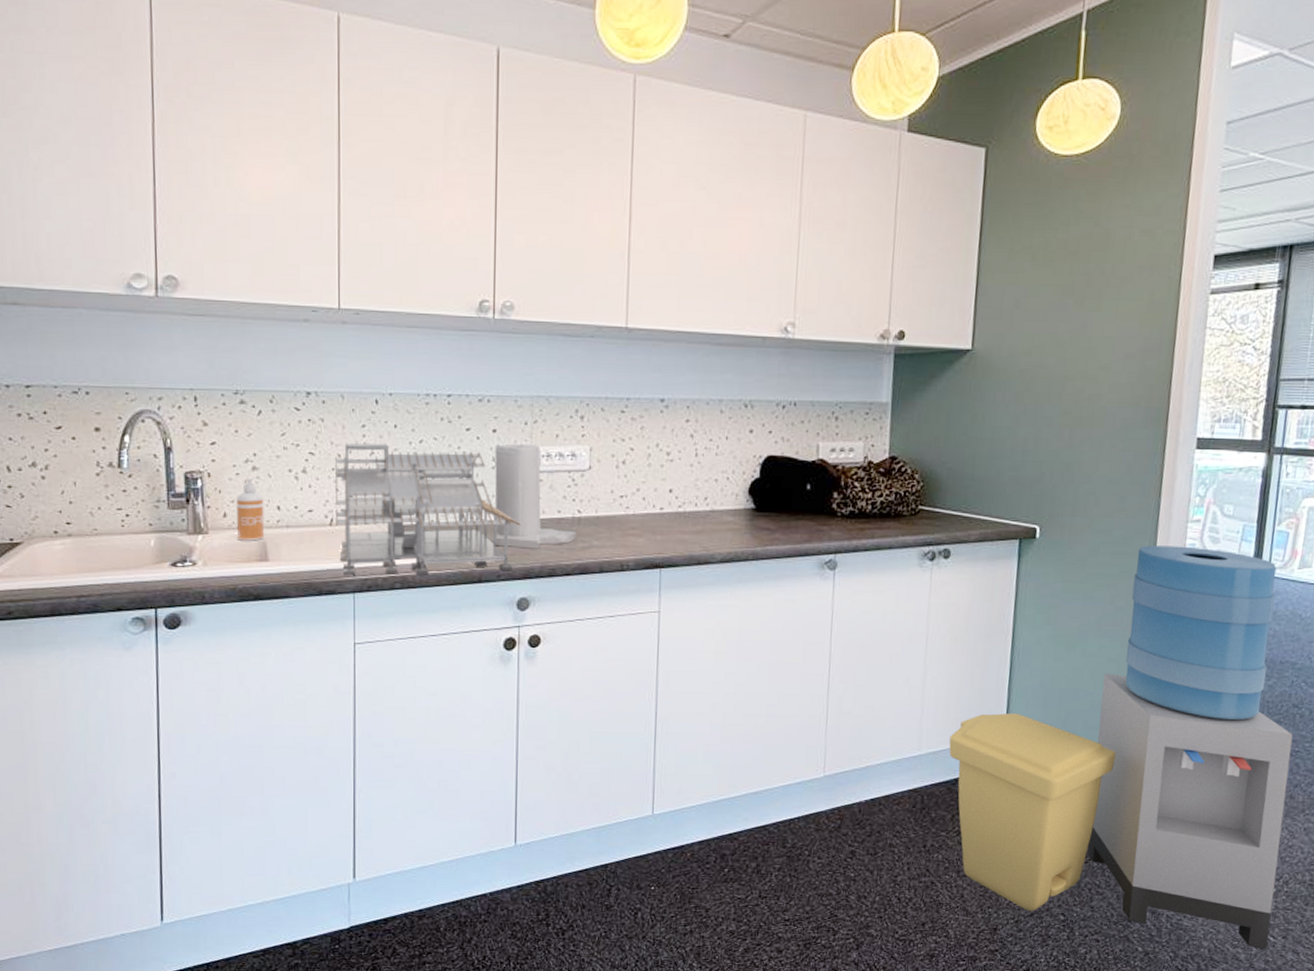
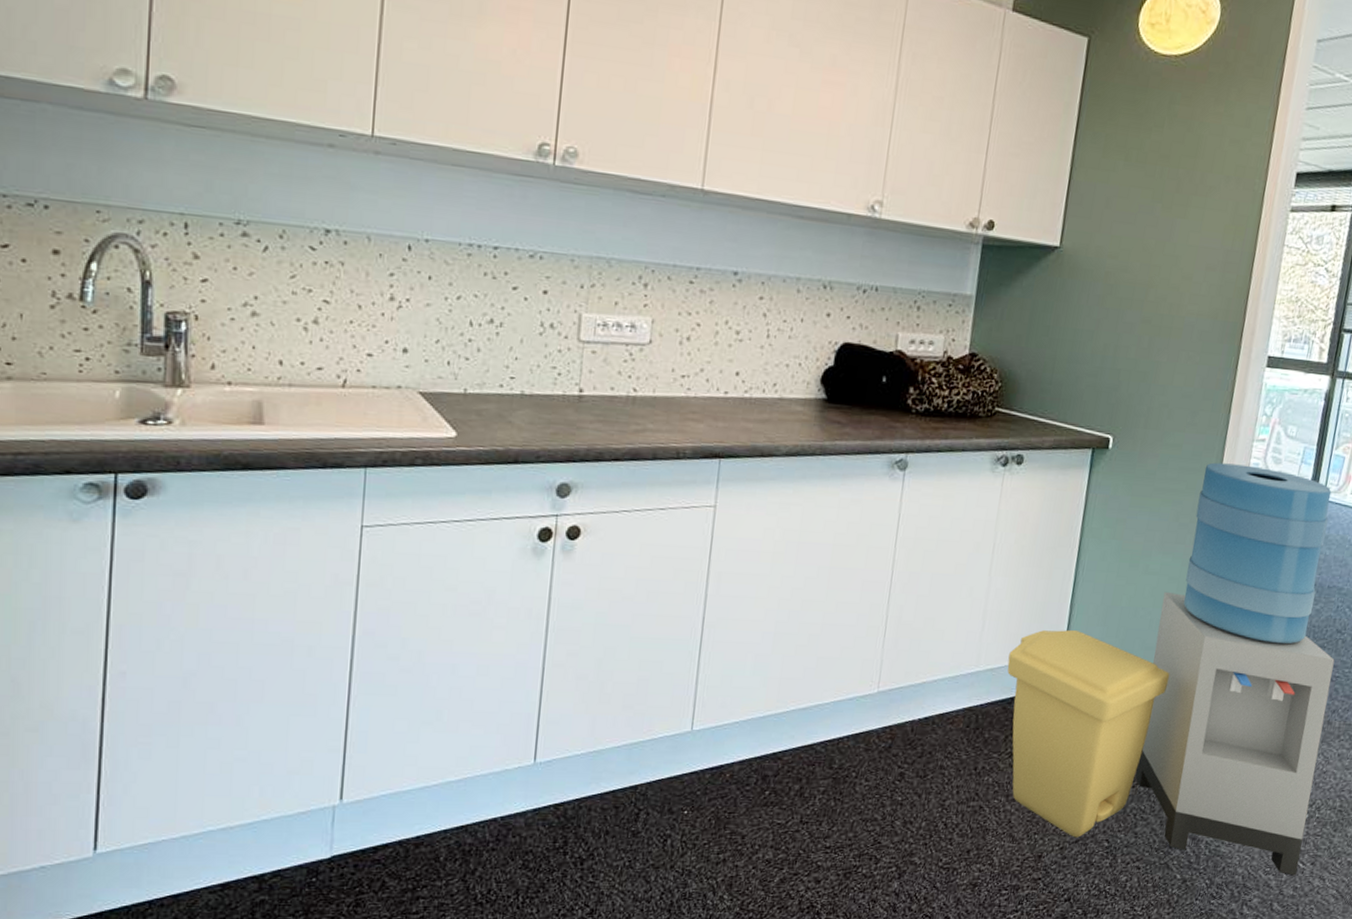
soap dispenser: present [236,478,265,541] -> none [225,324,264,400]
dish rack: present [335,443,521,576] -> none [350,293,568,452]
paper towel: present [495,444,577,549] -> none [538,308,631,429]

